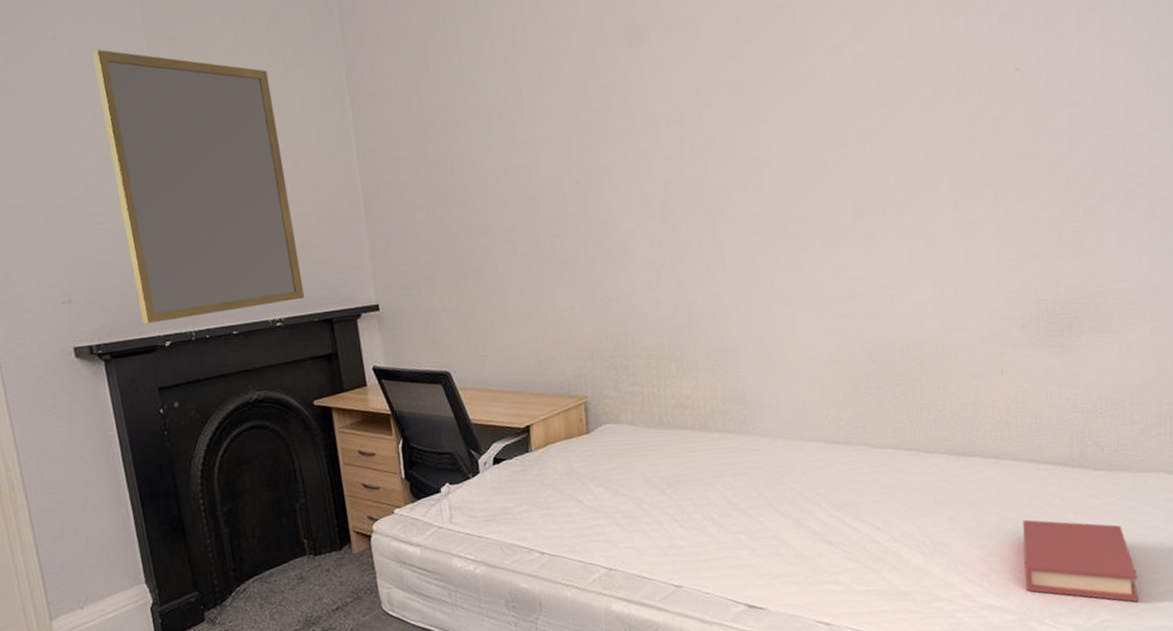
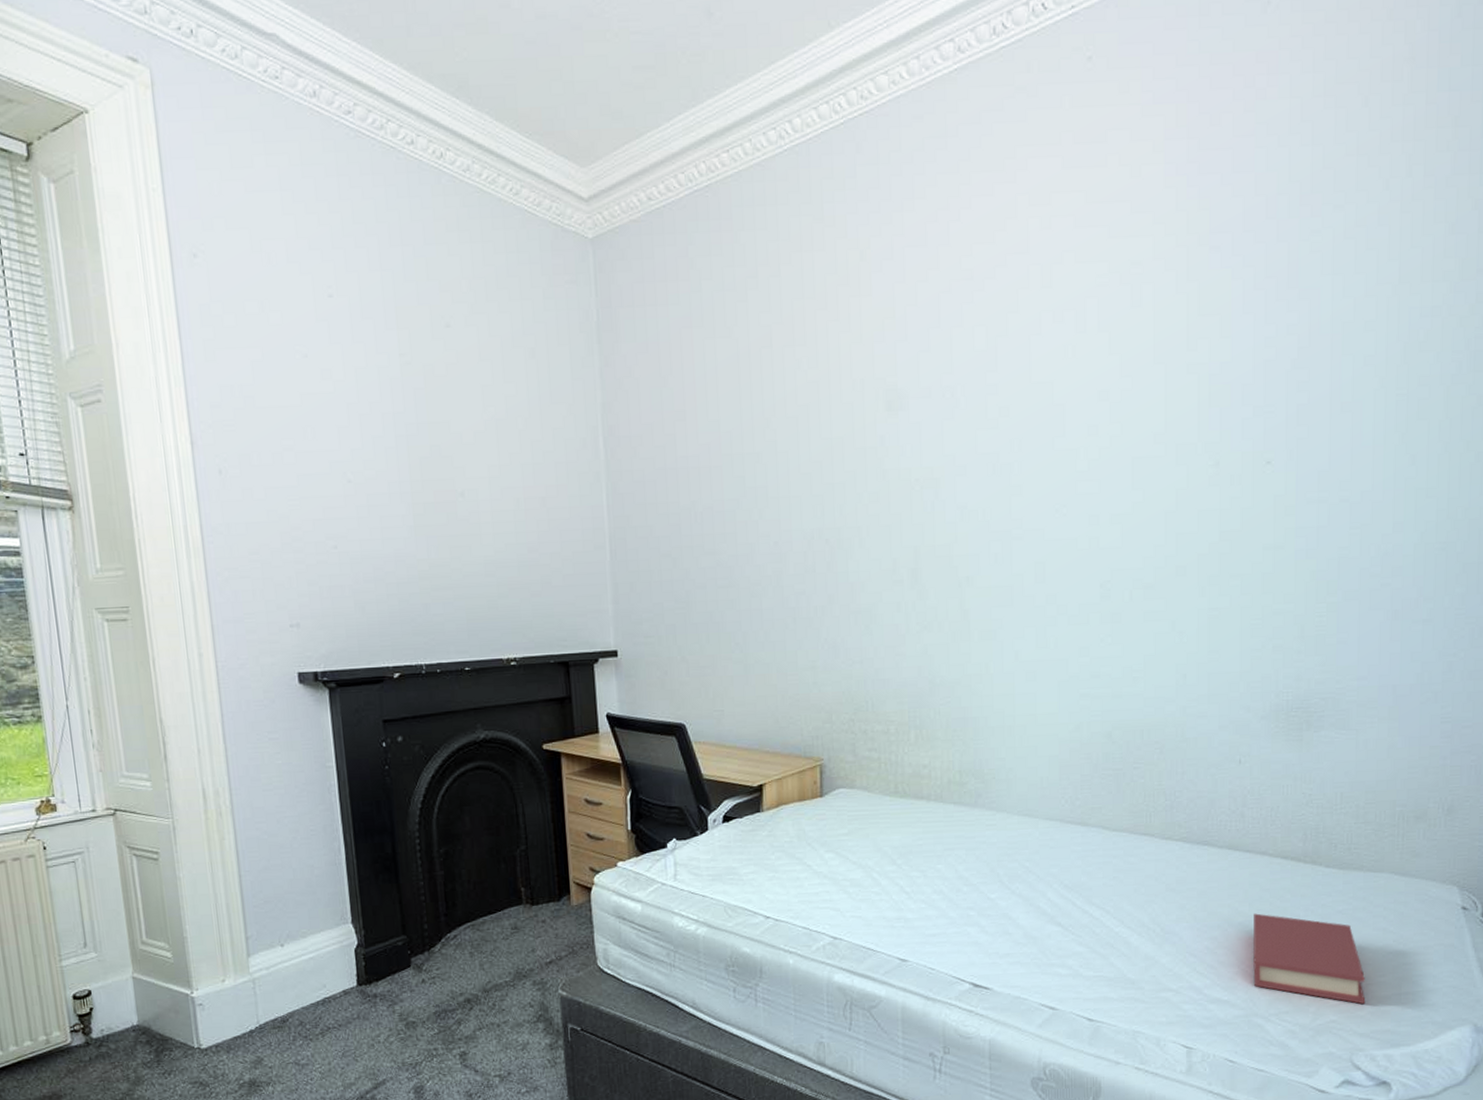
home mirror: present [92,49,305,324] -> none [343,372,542,654]

